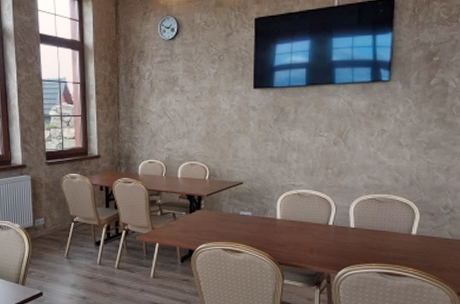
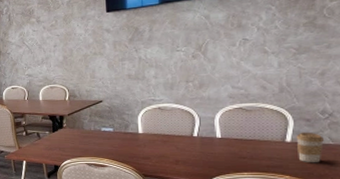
coffee cup: none [420,225,444,257] -> present [296,132,324,163]

